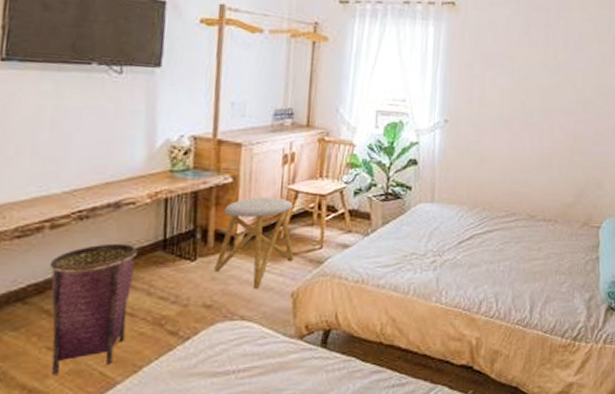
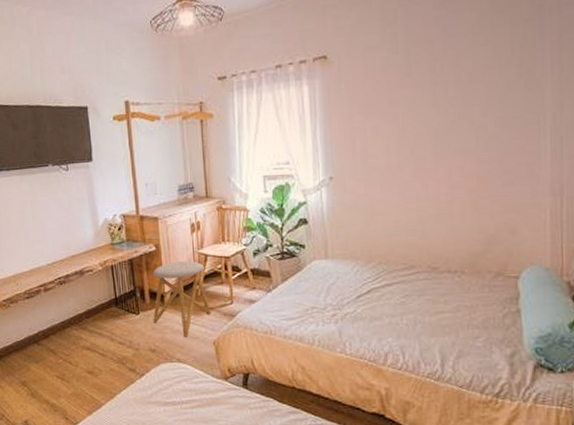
woven basket: present [49,243,138,375] -> none [48,301,101,395]

